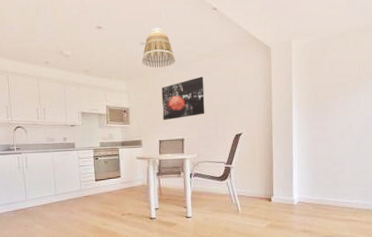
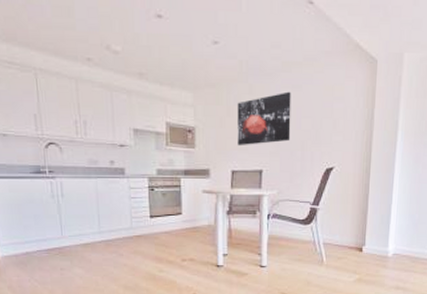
lamp shade: present [142,28,175,68] -> none [214,22,256,77]

